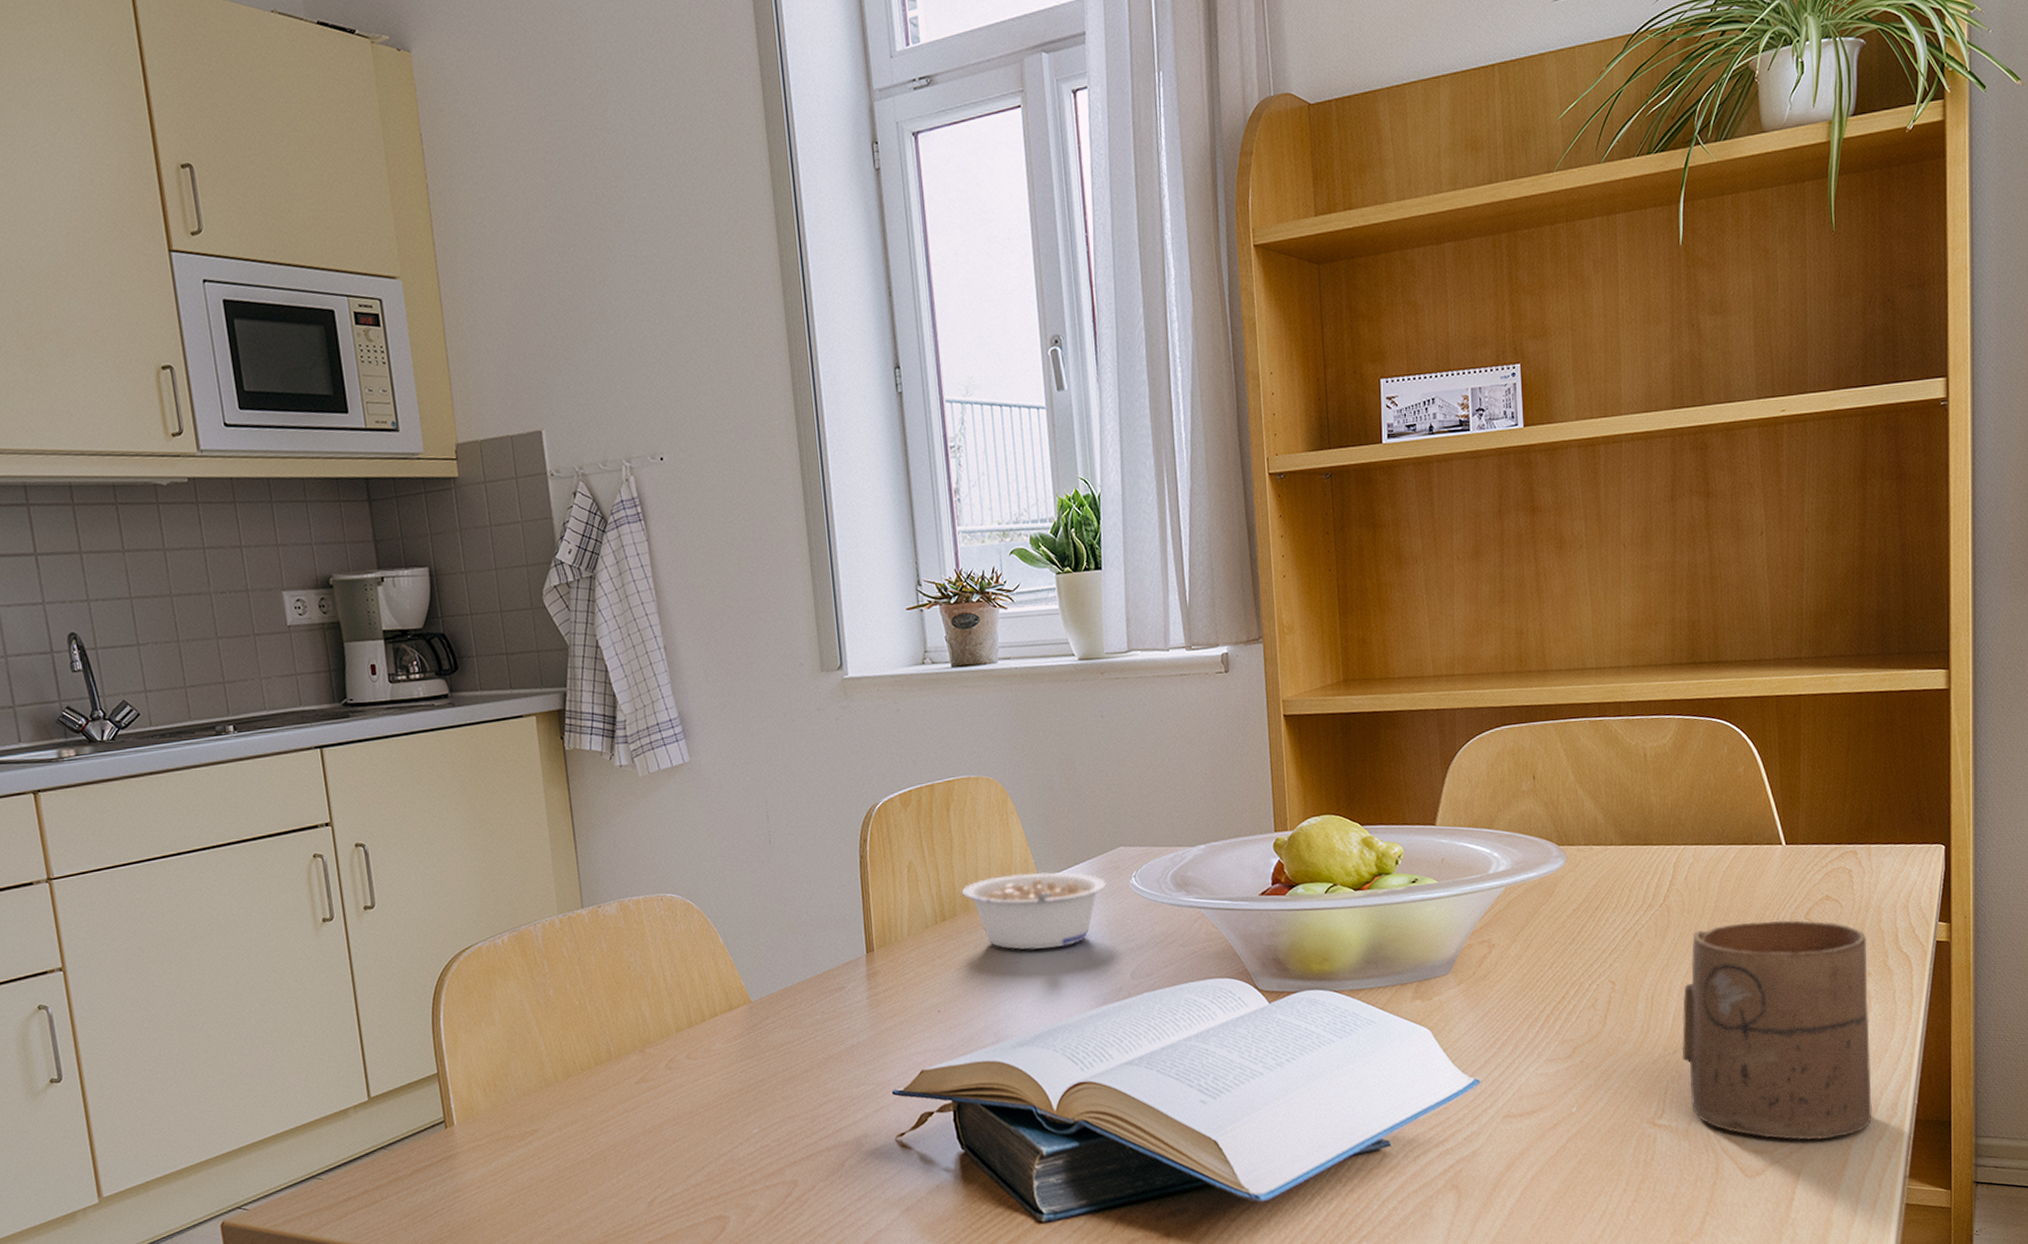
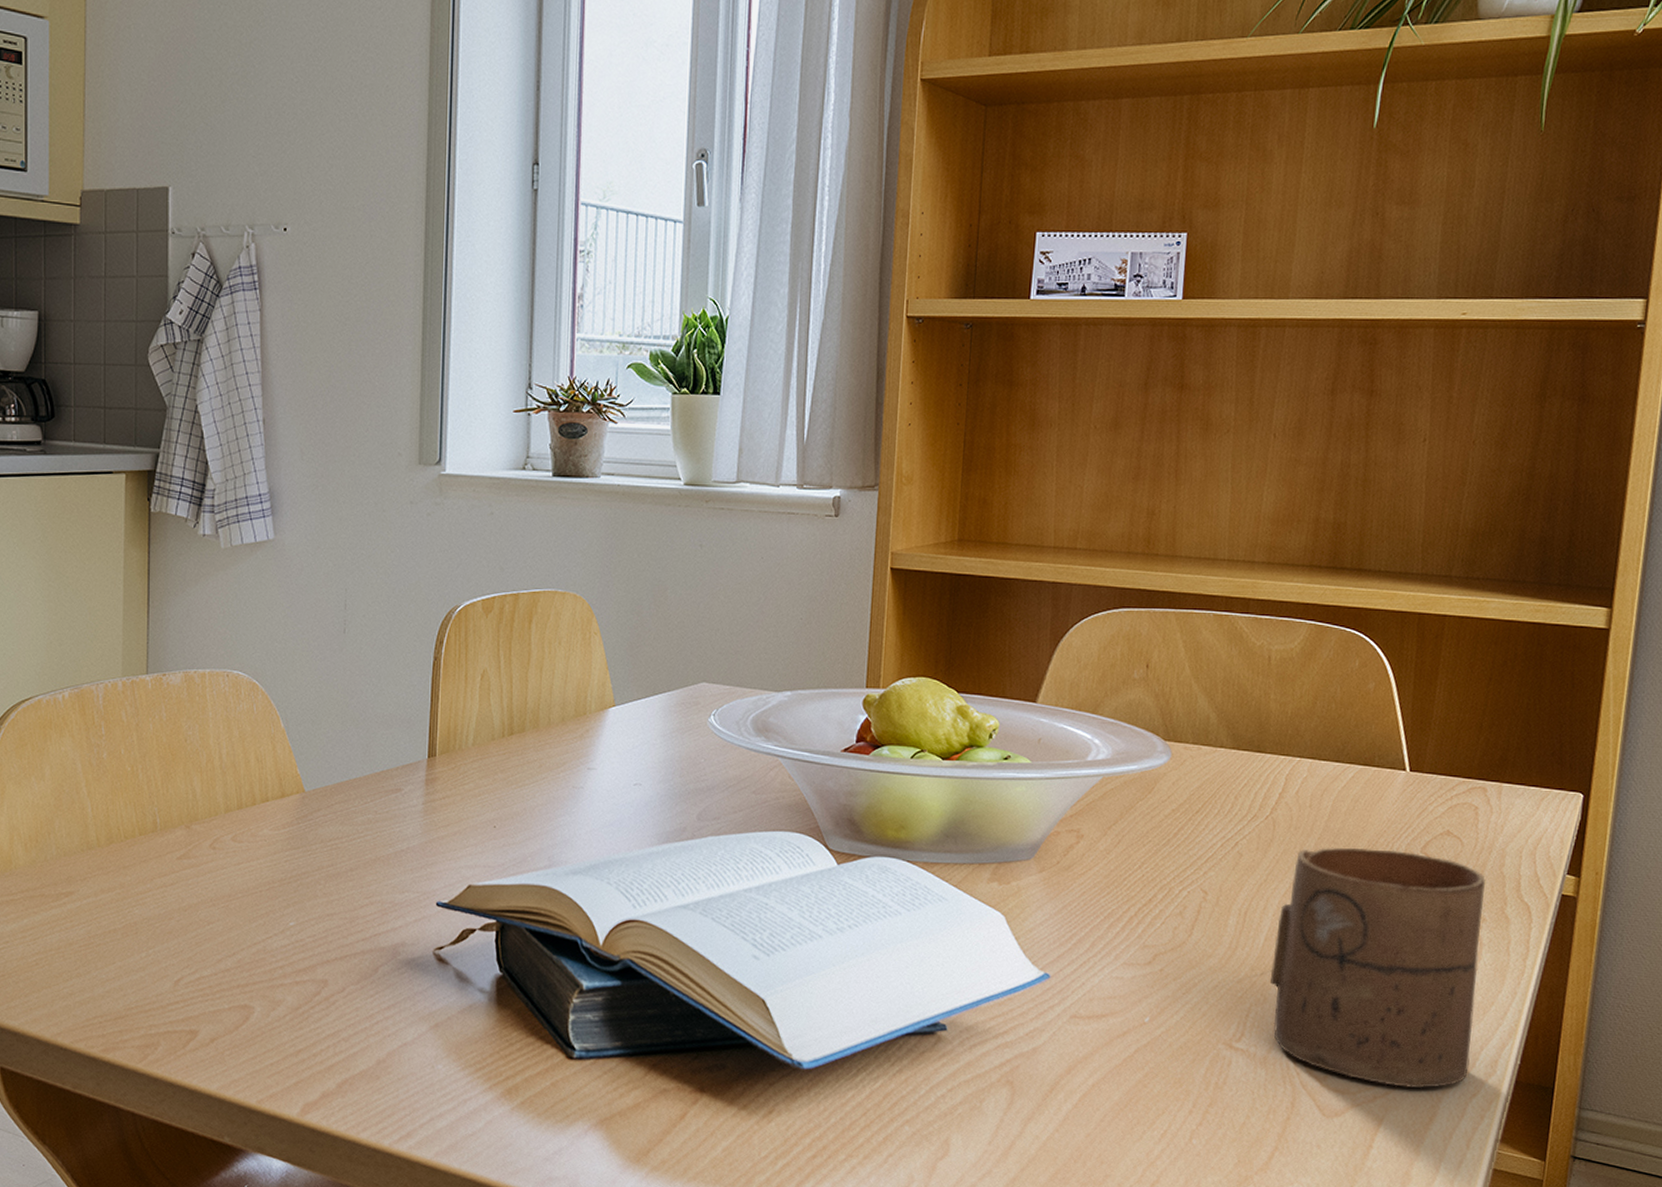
legume: present [961,872,1106,950] -> none [533,696,684,778]

